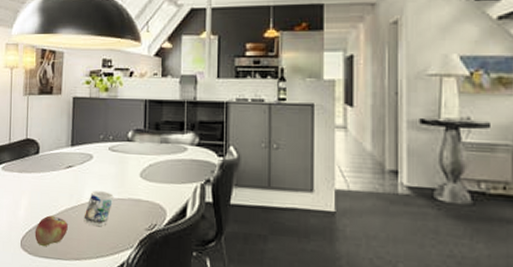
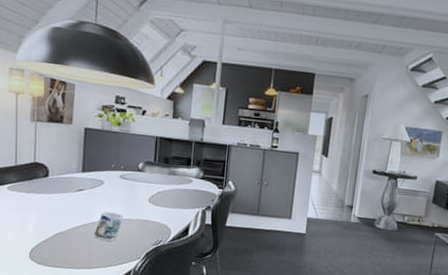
fruit: present [34,215,68,247] -> none [44,231,78,258]

